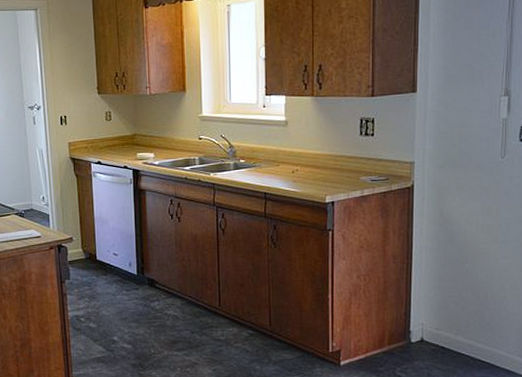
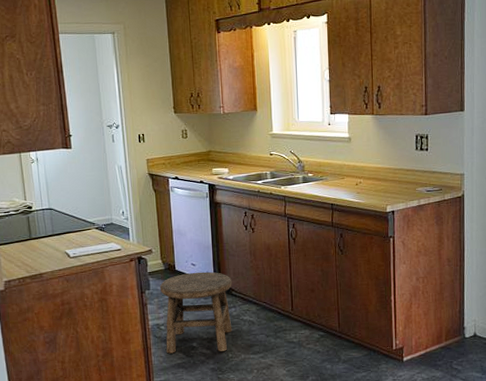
stool: none [81,262,156,347] -> present [160,271,232,354]

